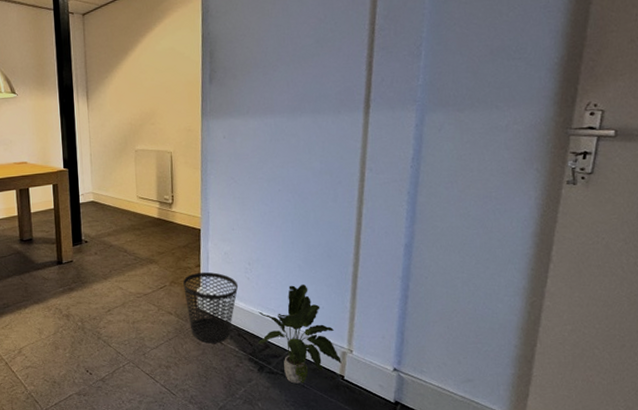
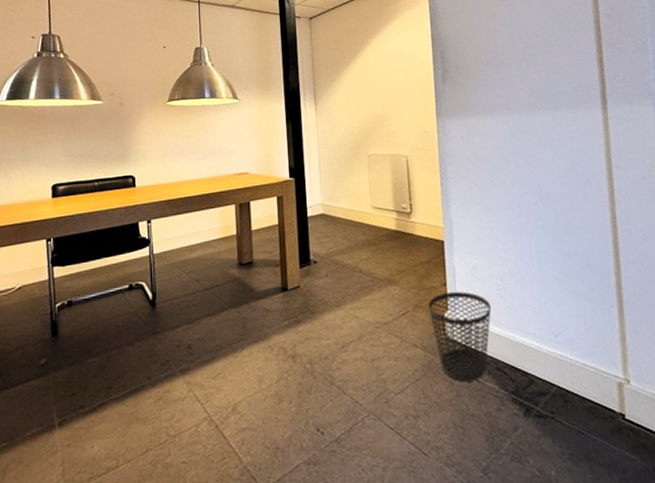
potted plant: present [258,284,342,384] -> none [517,300,620,429]

